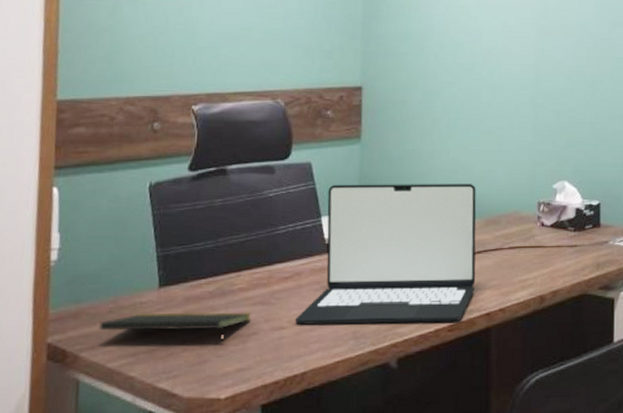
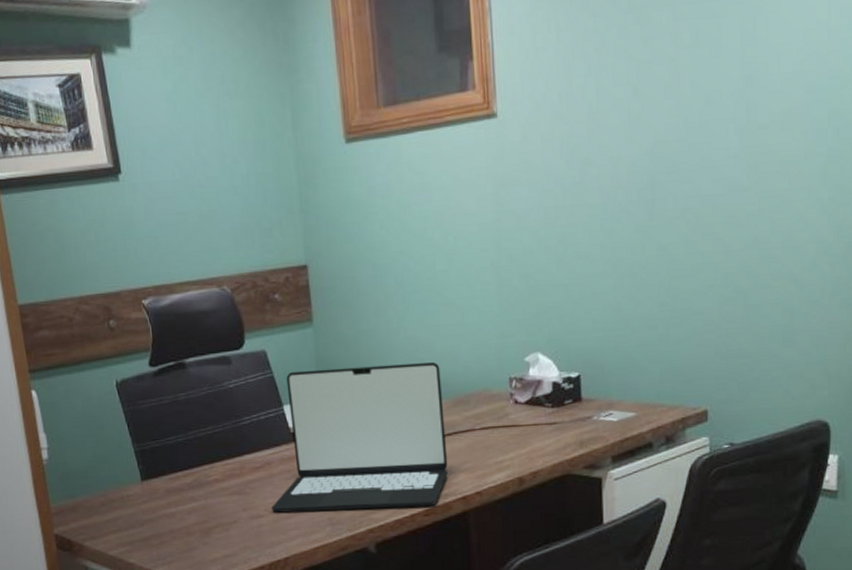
notepad: present [99,312,251,344] -> none [95,502,230,533]

